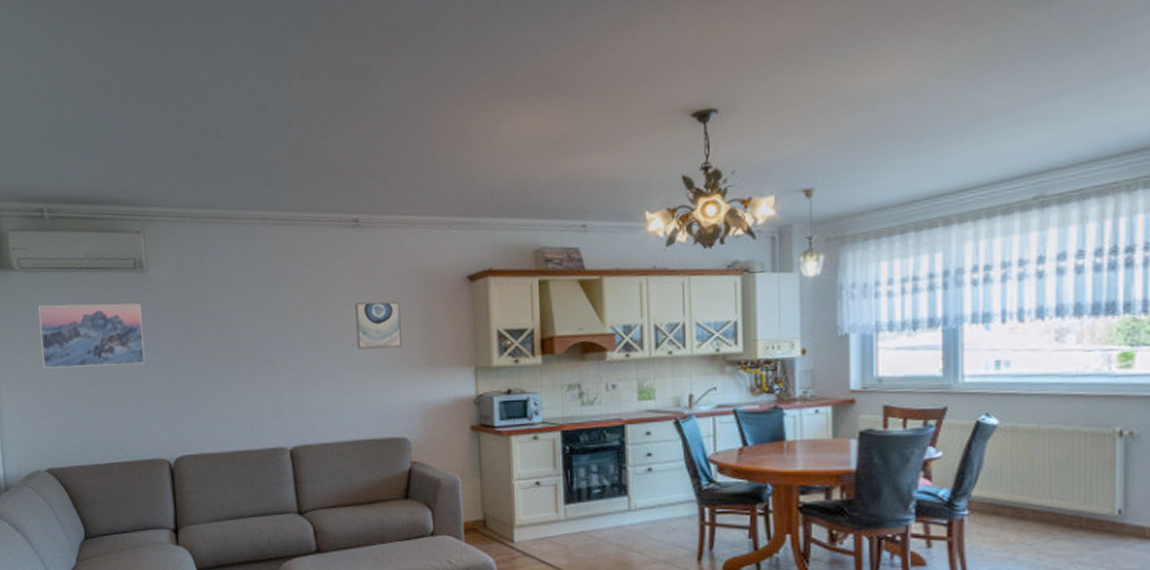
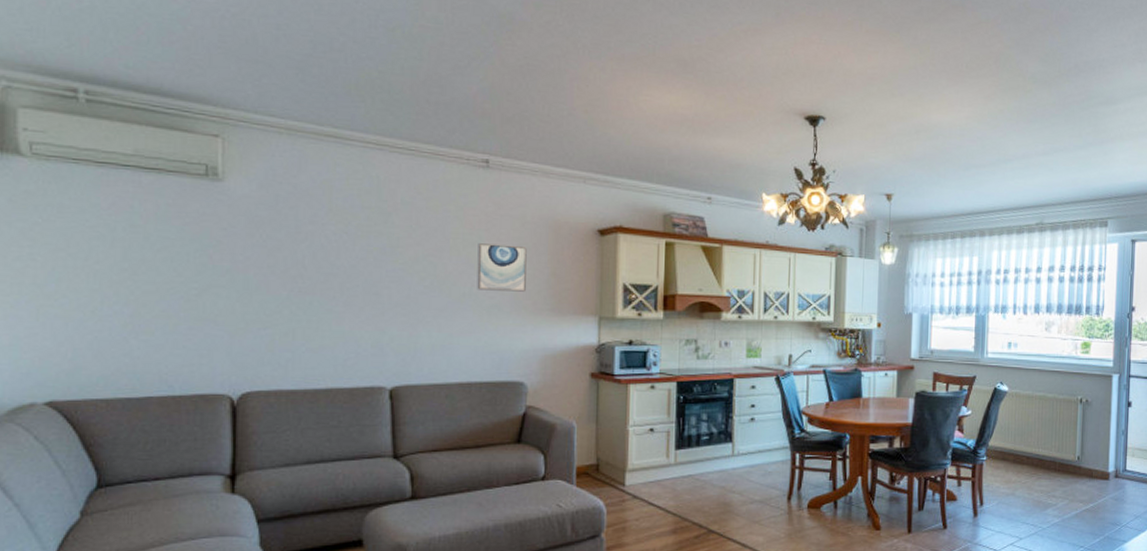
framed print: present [38,303,146,369] -> none [55,202,211,285]

